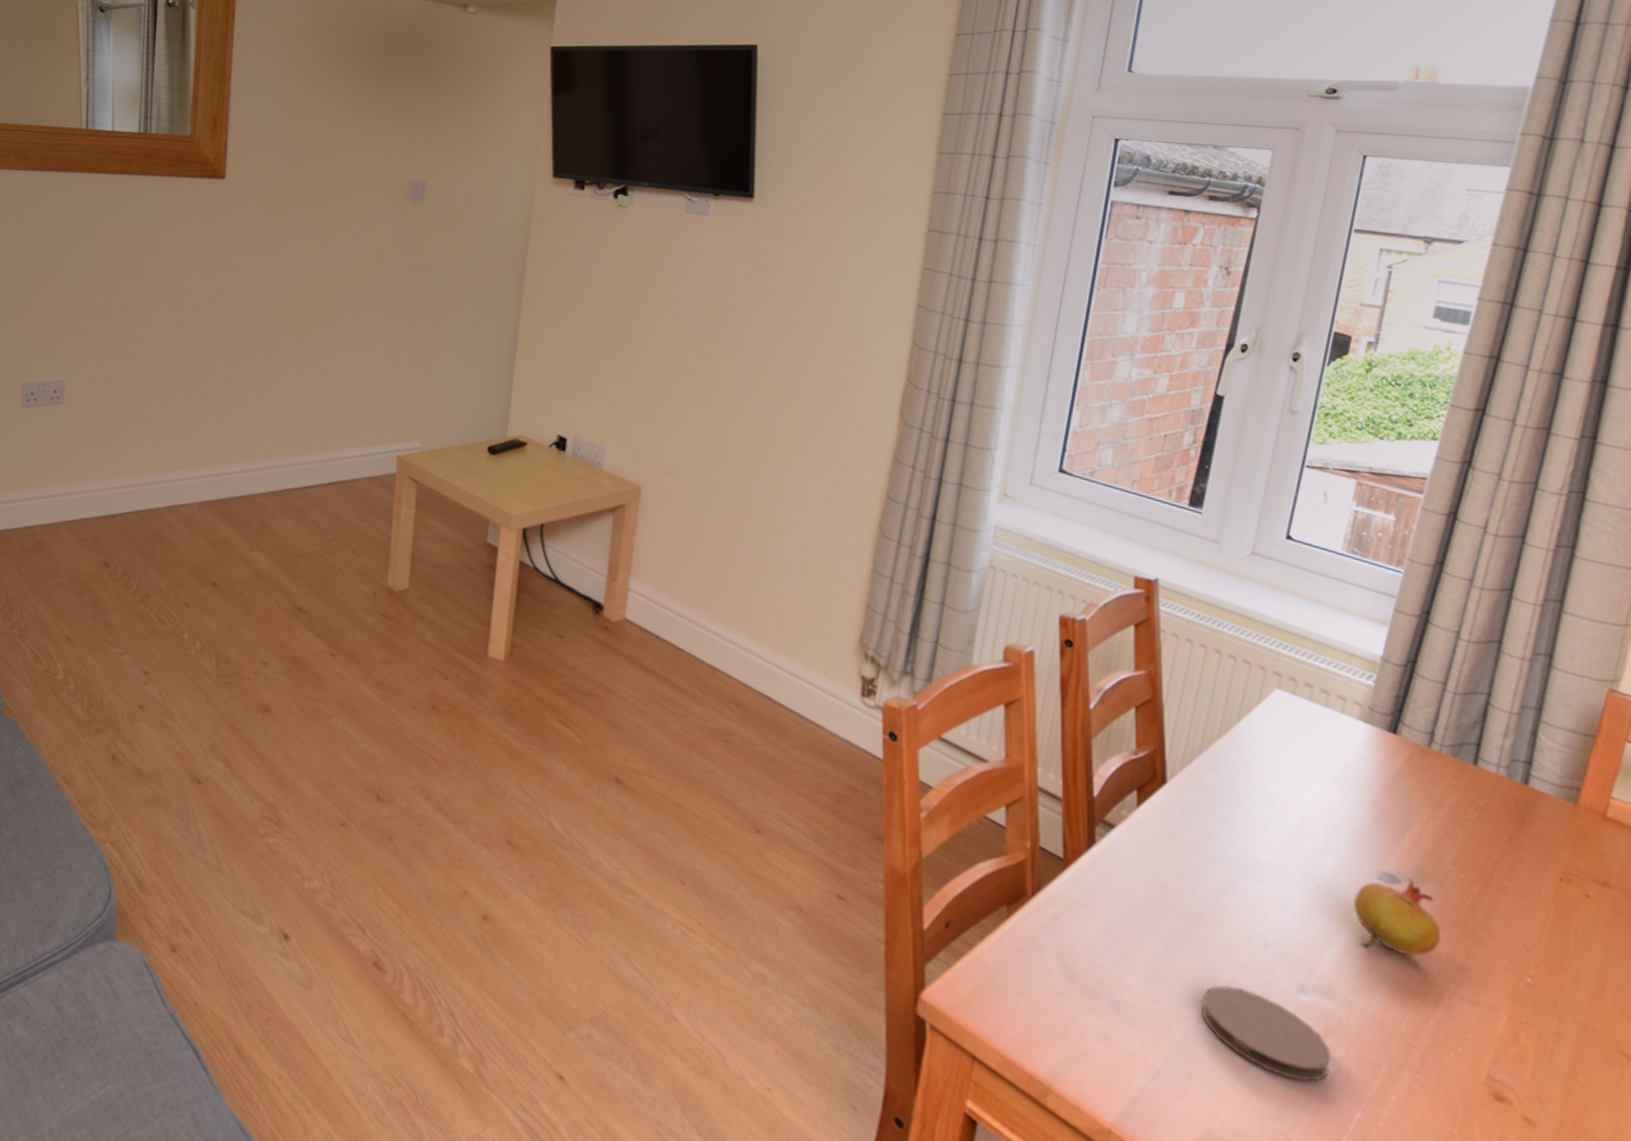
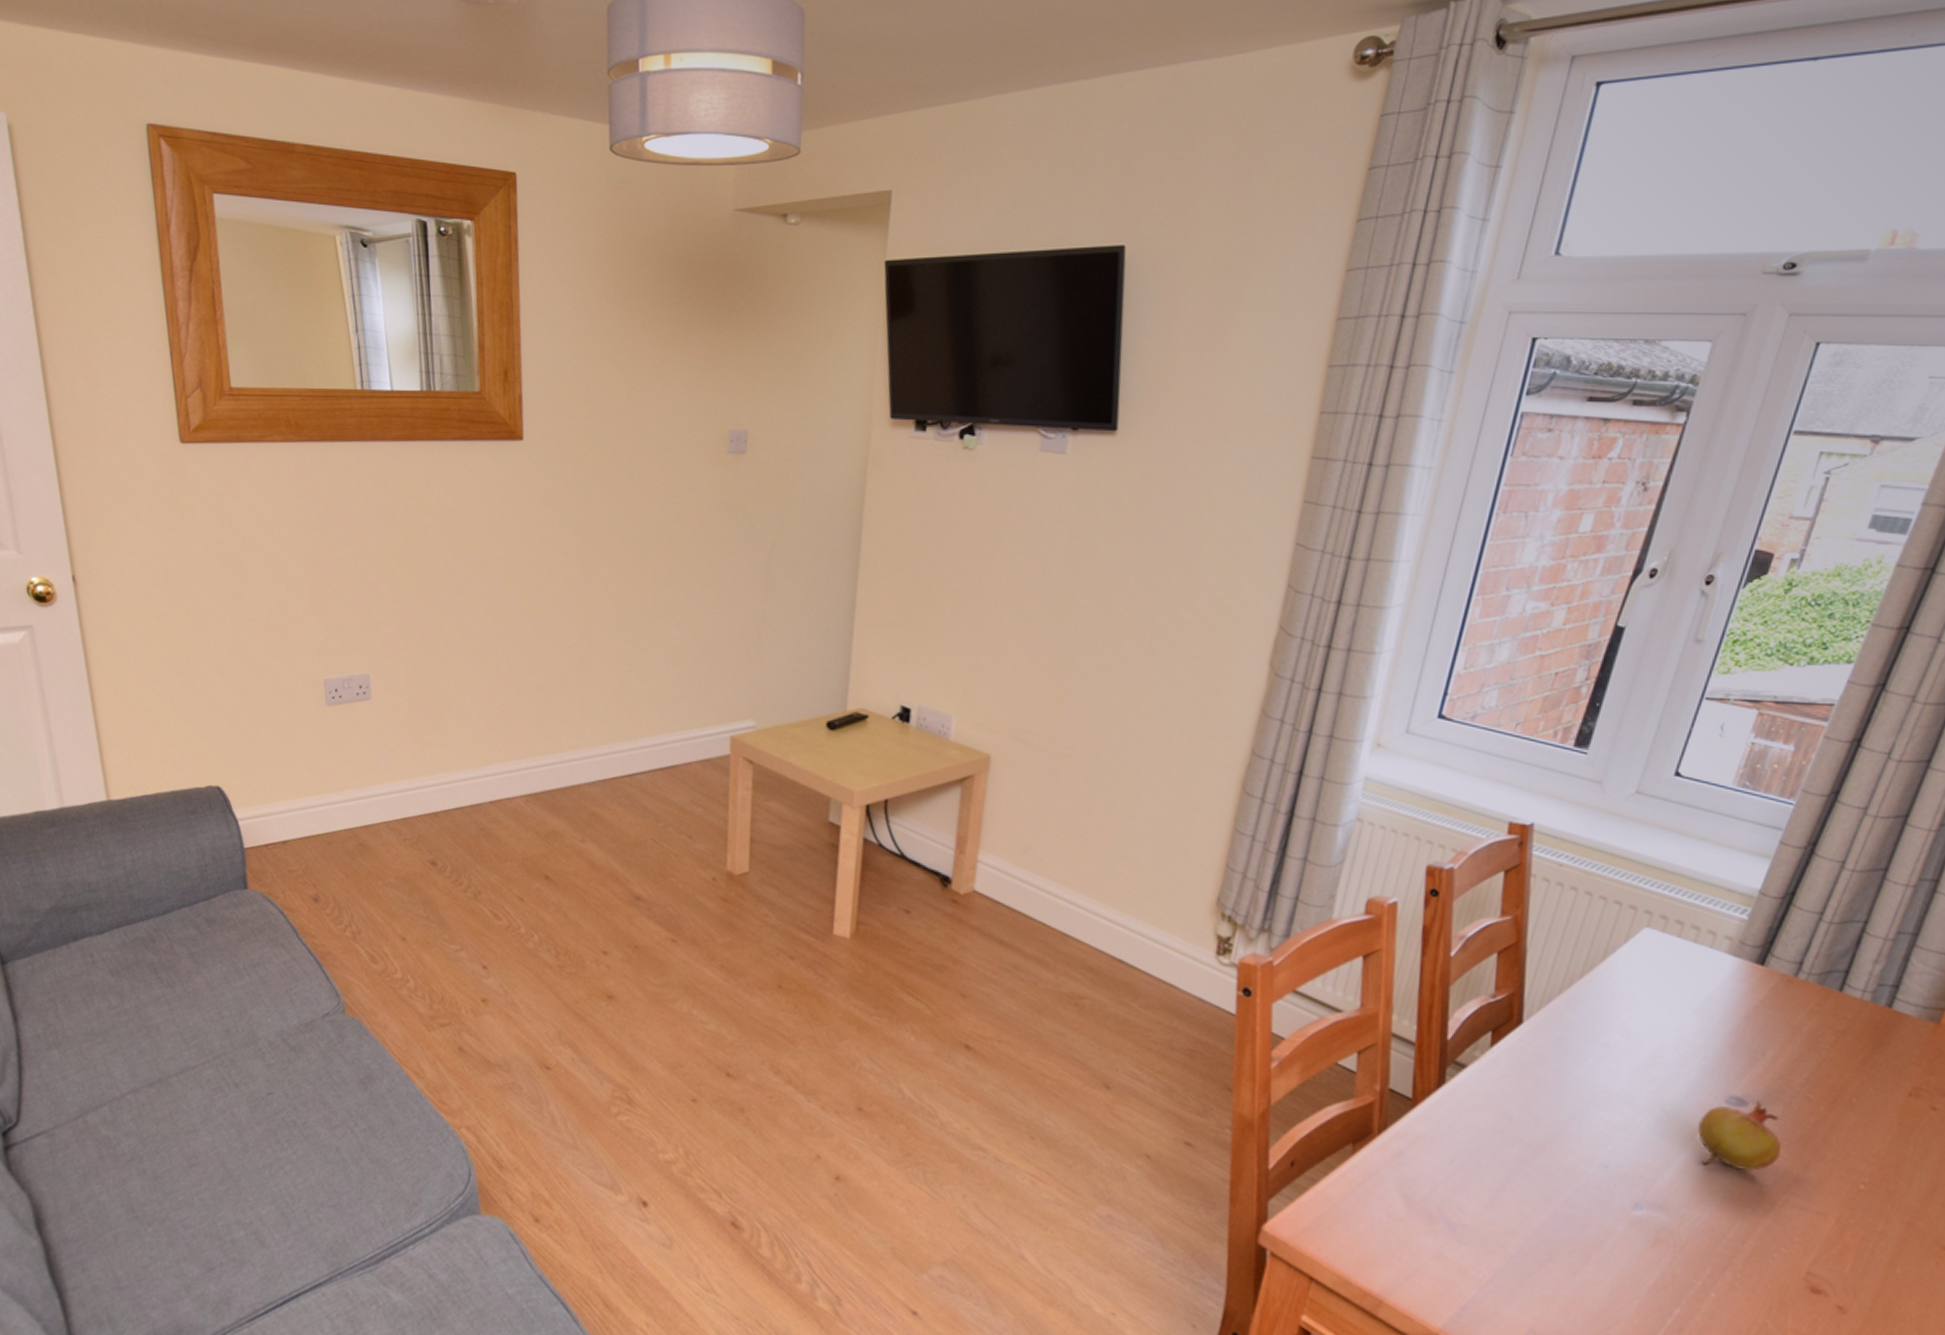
coaster: present [1202,985,1332,1082] -> none [1536,1205,1659,1285]

